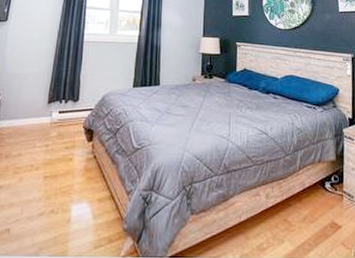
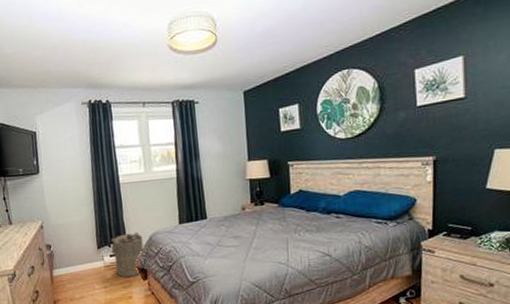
laundry hamper: none [61,90,96,137] -> present [111,232,144,278]

